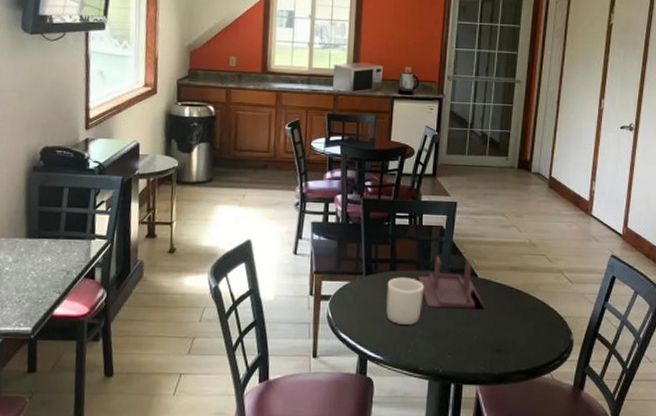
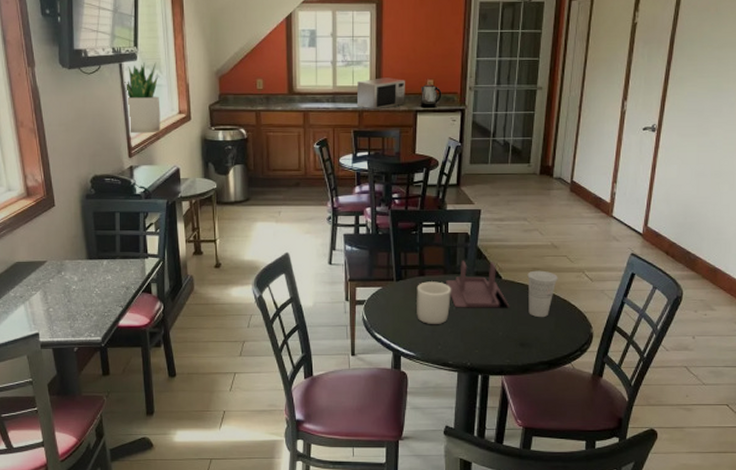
planter: none [88,32,126,106] -> present [124,62,161,134]
cup: none [504,269,537,322] -> present [527,270,558,318]

